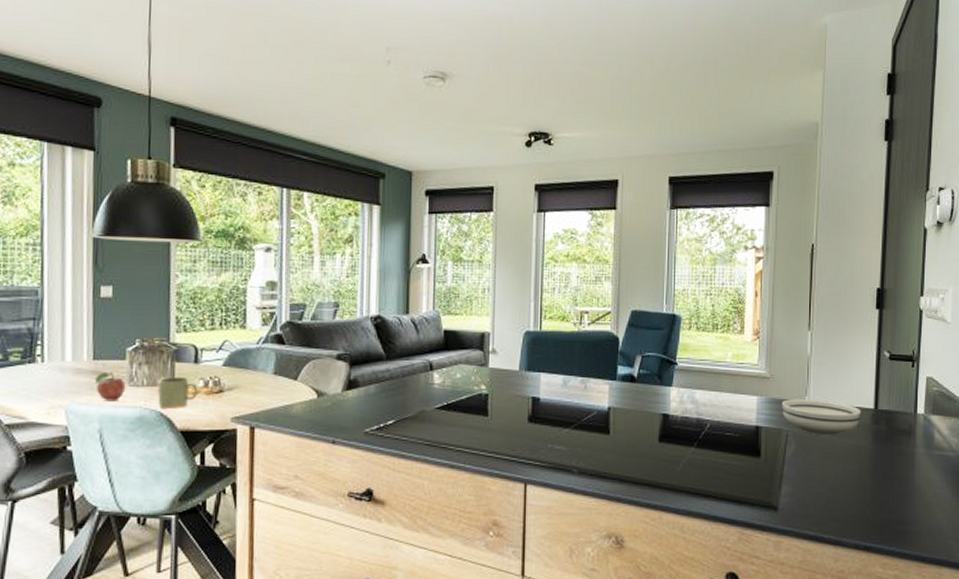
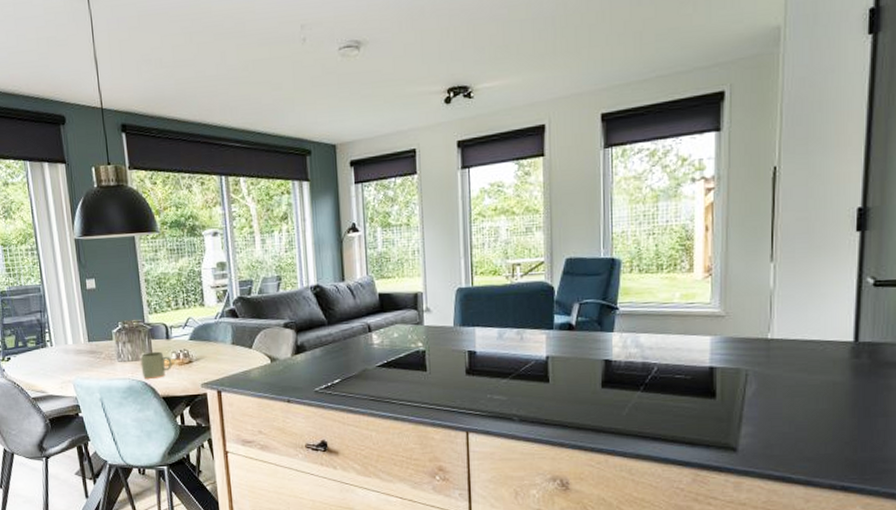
fruit: present [95,372,126,400] -> none [92,351,116,375]
bowl: present [781,399,861,436] -> none [739,335,838,374]

